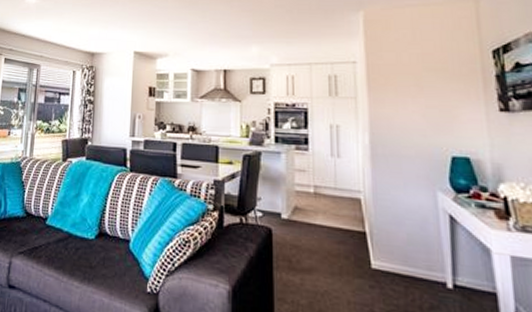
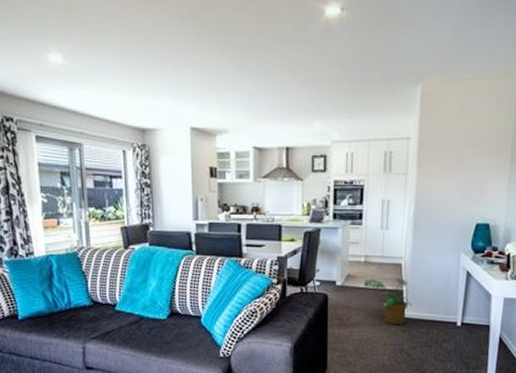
potted plant: none [315,213,380,277] -> present [364,278,412,324]

